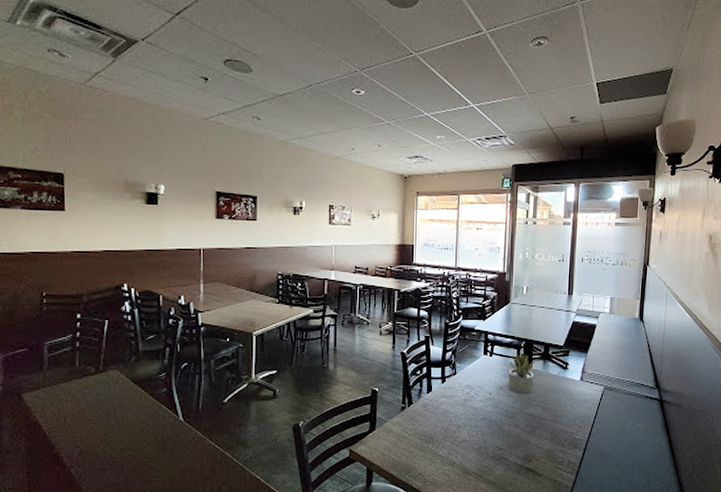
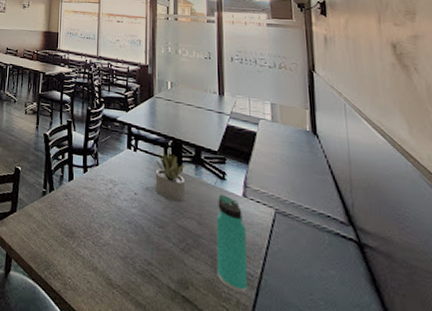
thermos bottle: none [555,381,580,455] -> present [216,194,248,293]

